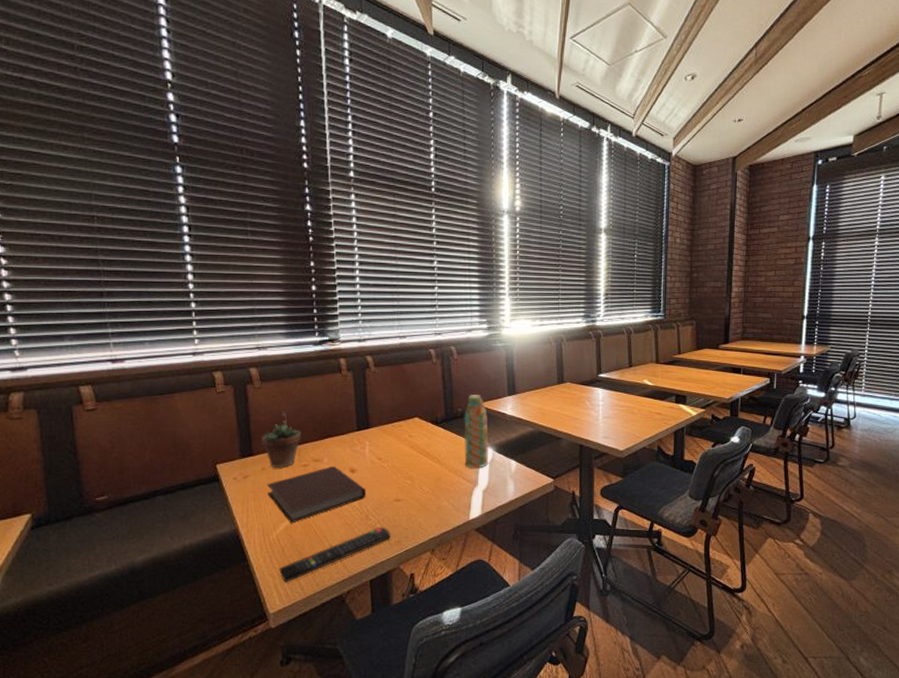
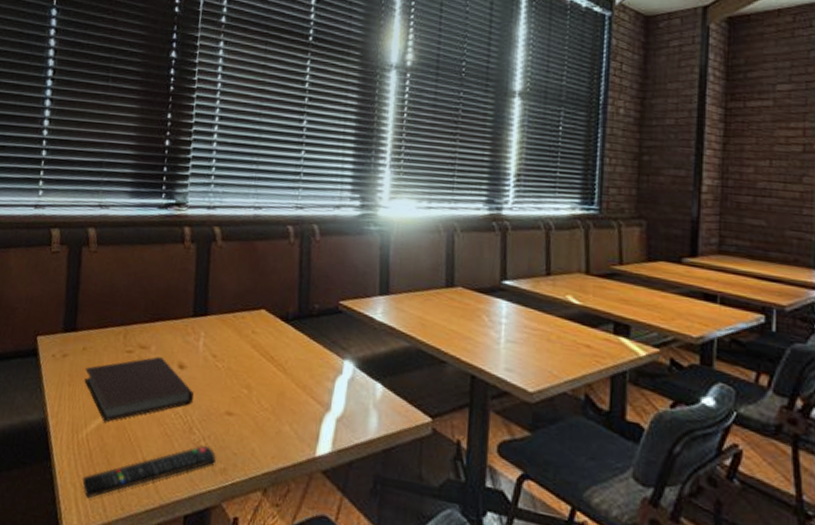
succulent plant: present [262,410,301,467] -> none [87,281,131,351]
water bottle: present [464,395,489,468] -> none [316,288,351,388]

